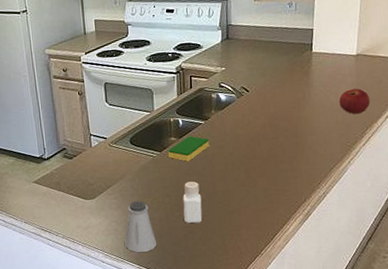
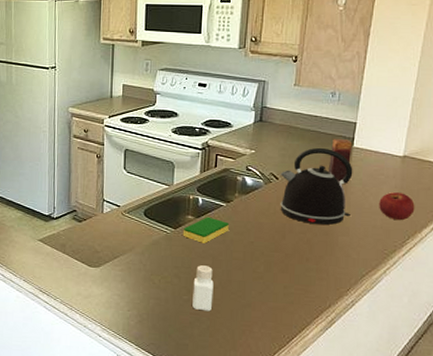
saltshaker: present [124,200,157,252] -> none [124,276,160,333]
kettle: none [250,56,315,129] -> present [280,147,353,225]
candle: none [292,46,312,87] -> present [328,139,353,182]

